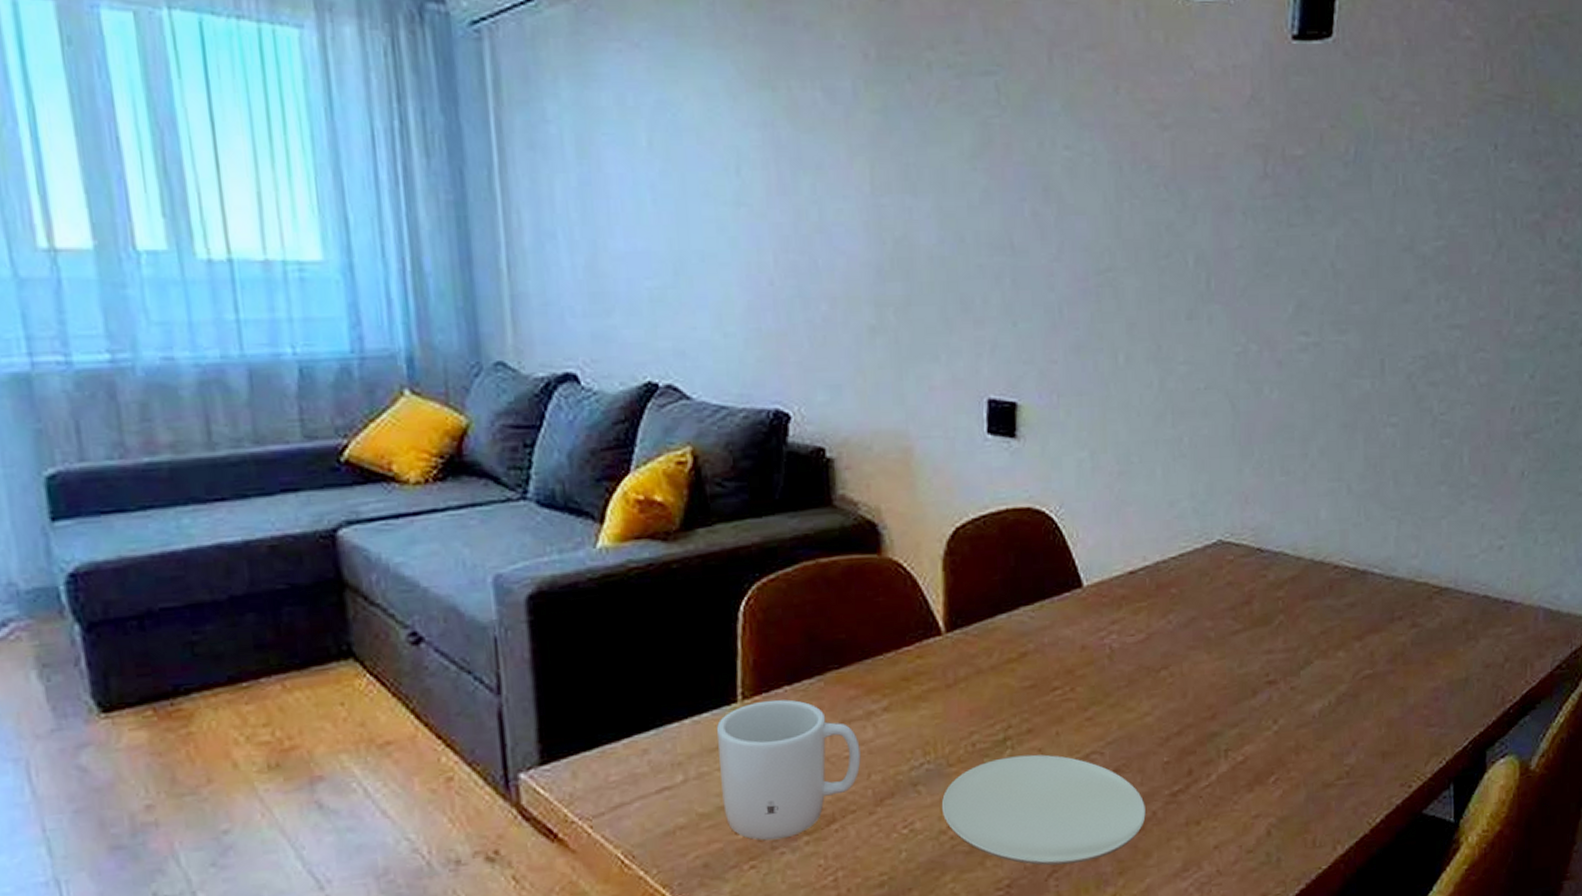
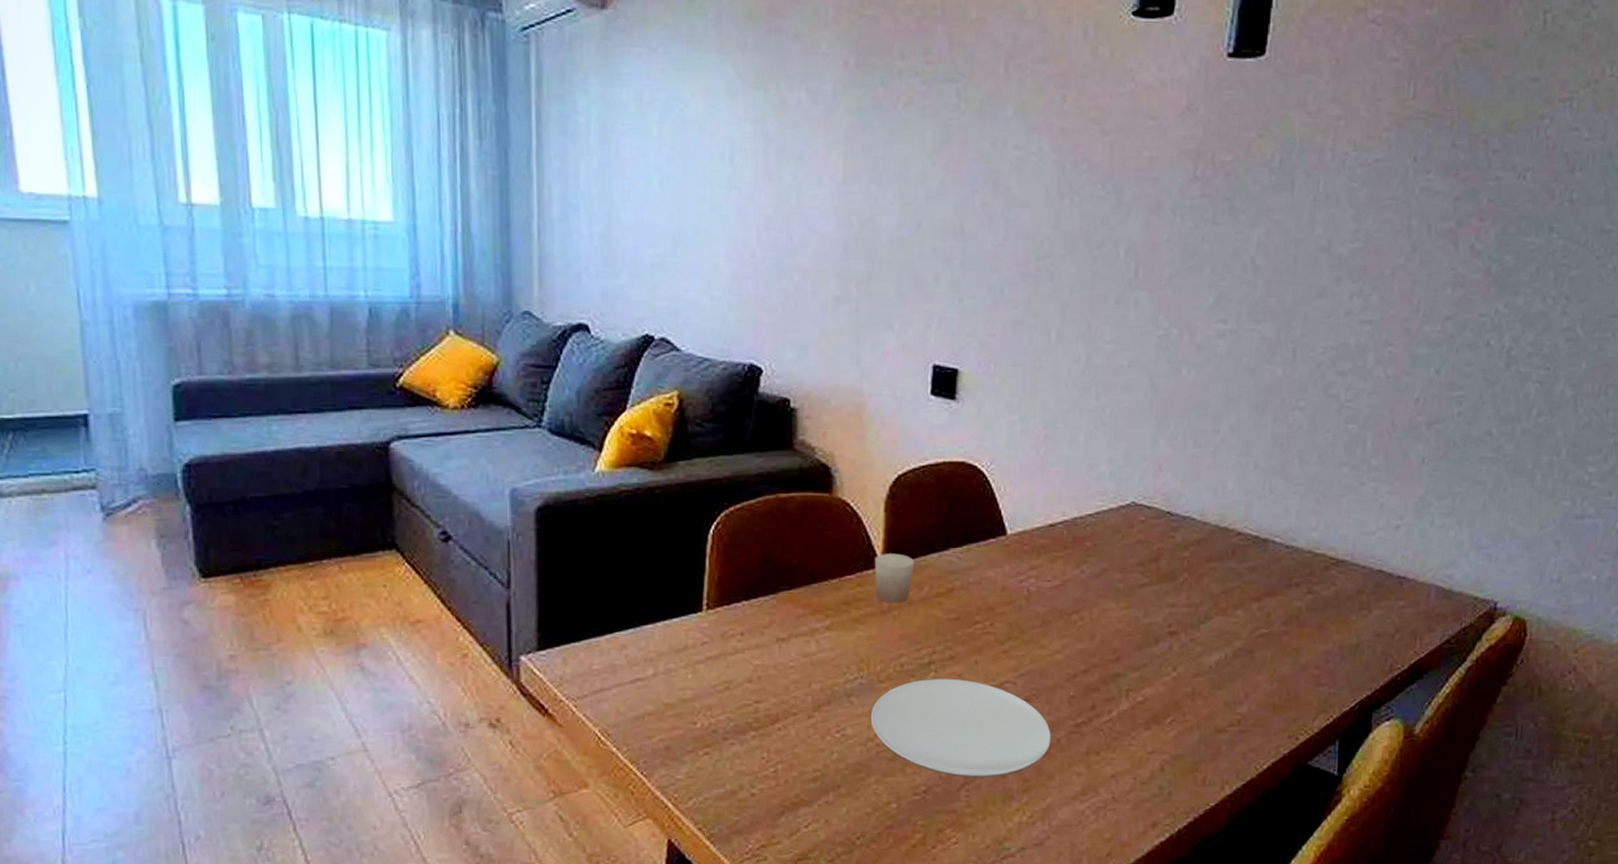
mug: present [716,699,861,841] -> none [683,612,804,732]
candle: none [935,617,981,676] -> present [875,553,915,604]

